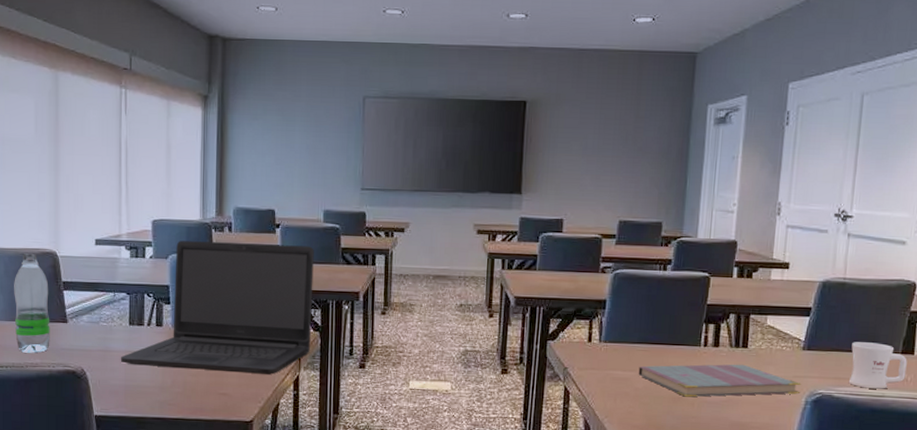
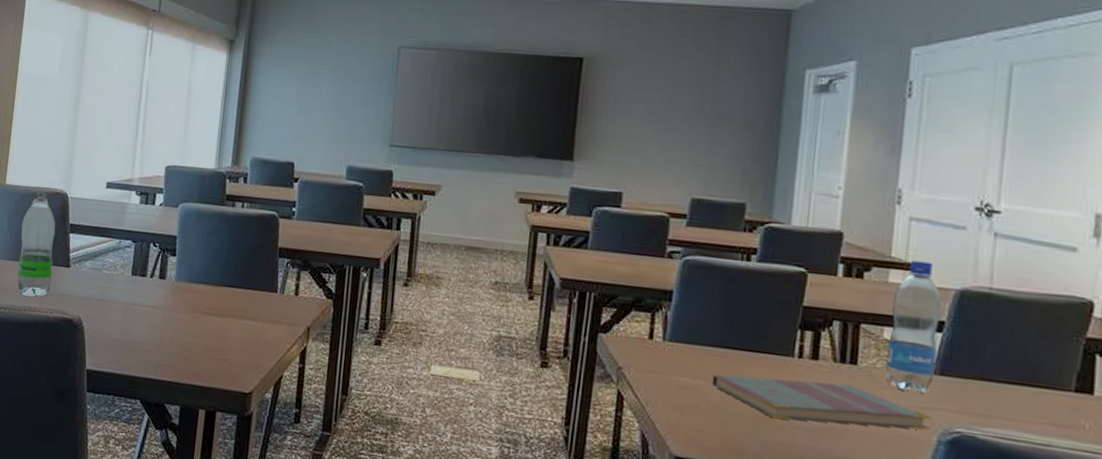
laptop: present [120,241,314,375] -> none [118,189,334,343]
bottle: none [768,260,810,366] -> present [885,260,943,394]
mug: present [848,342,907,389] -> none [998,370,1084,437]

